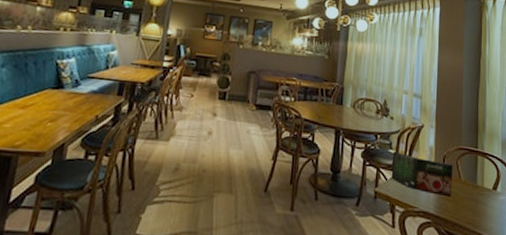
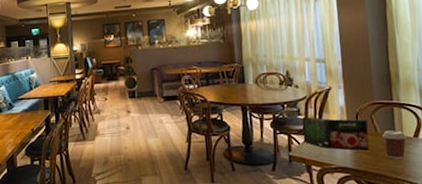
coffee cup: none [464,179,487,211] -> present [381,130,407,159]

